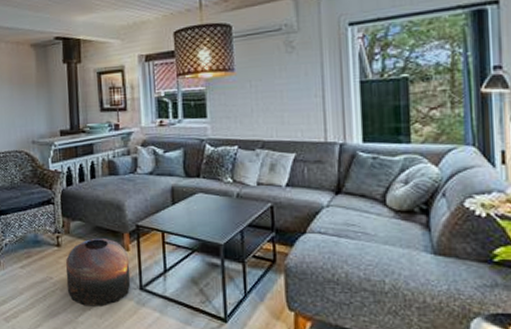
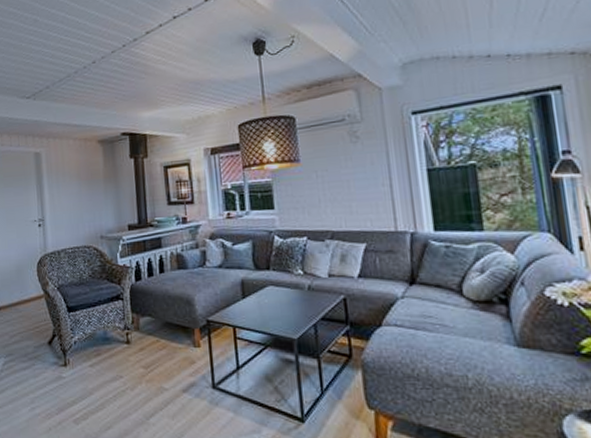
pouf: present [65,237,131,307] -> none [135,334,203,407]

